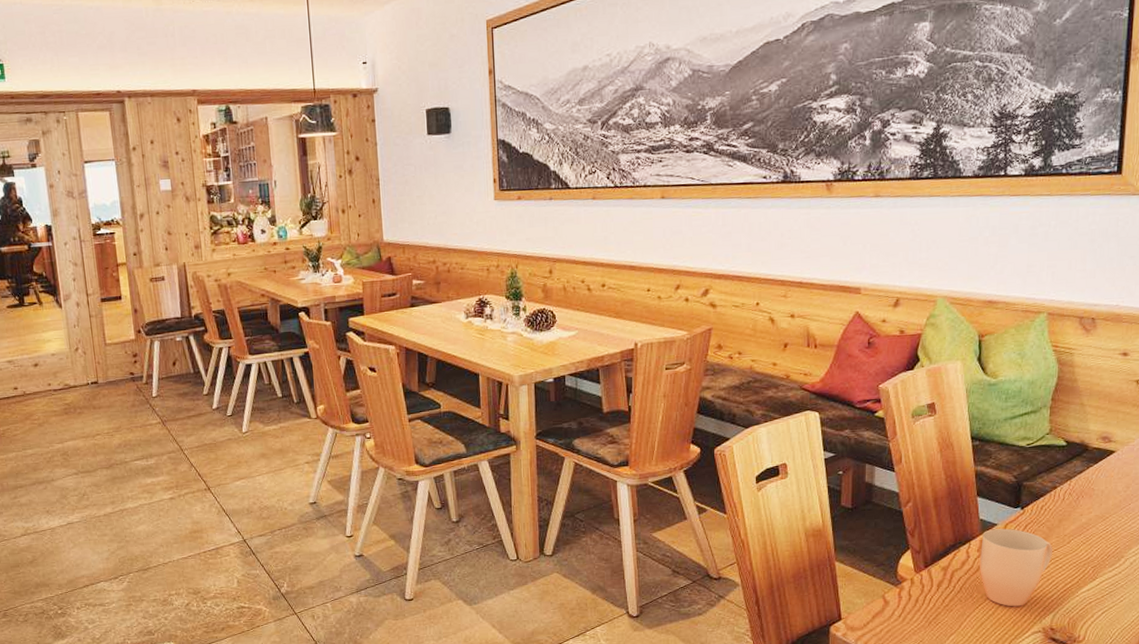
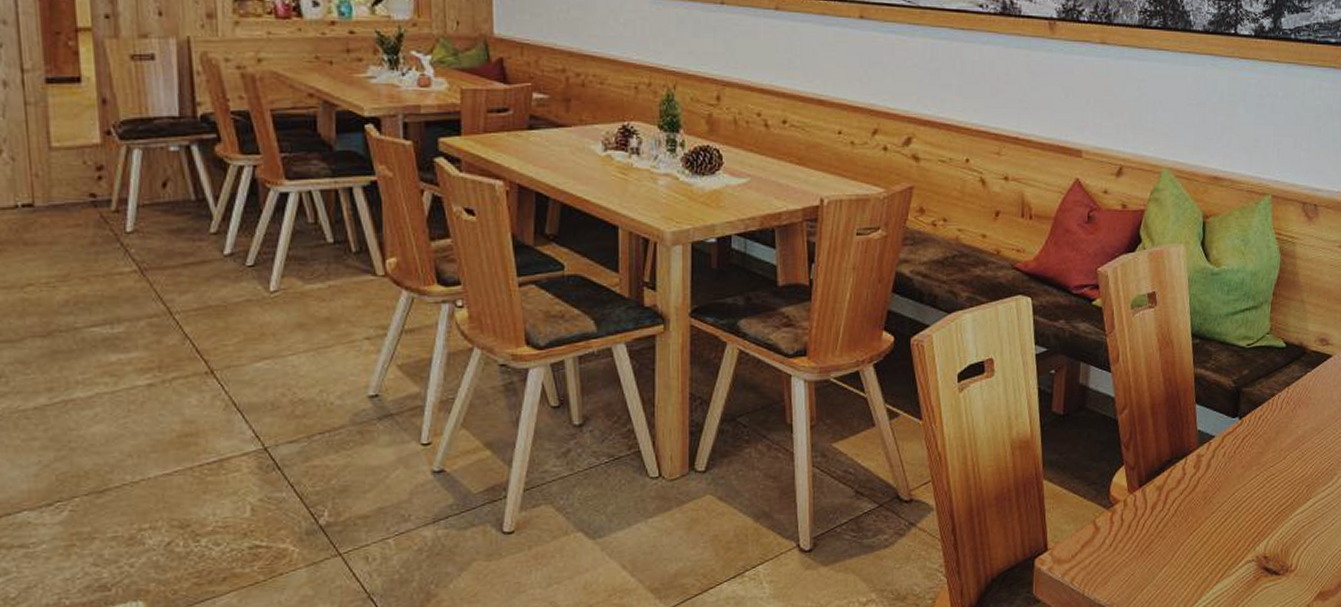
mug: present [979,528,1053,607] -> none [1194,441,1269,533]

